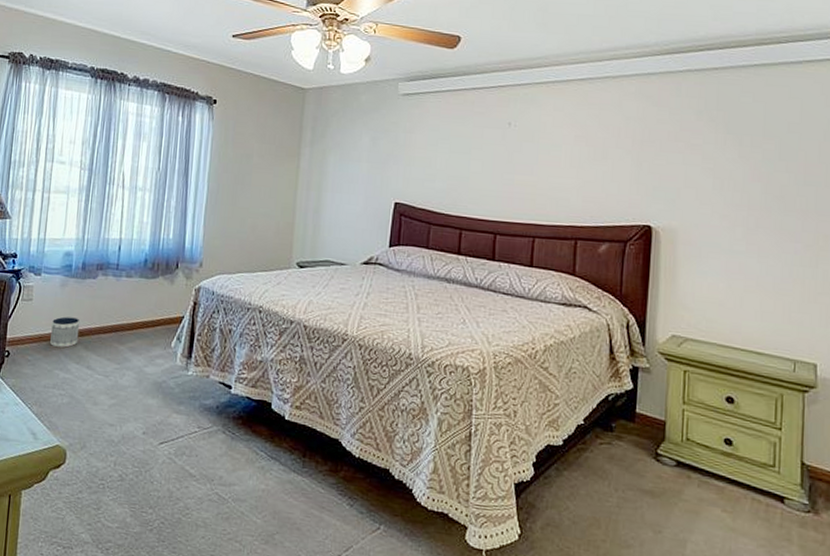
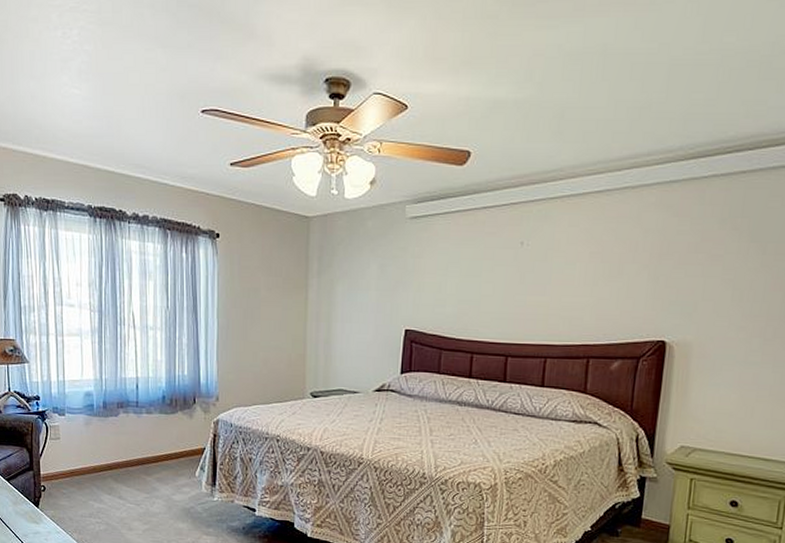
planter: present [50,316,80,348] -> none [81,452,108,481]

